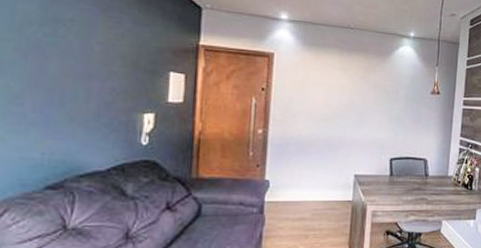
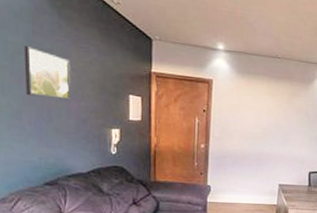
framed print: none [33,14,96,80] -> present [23,45,72,101]

